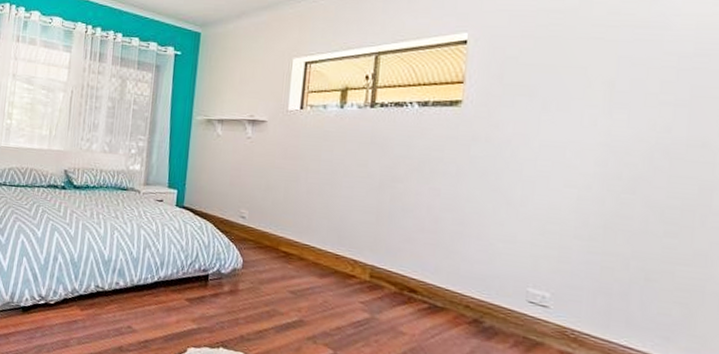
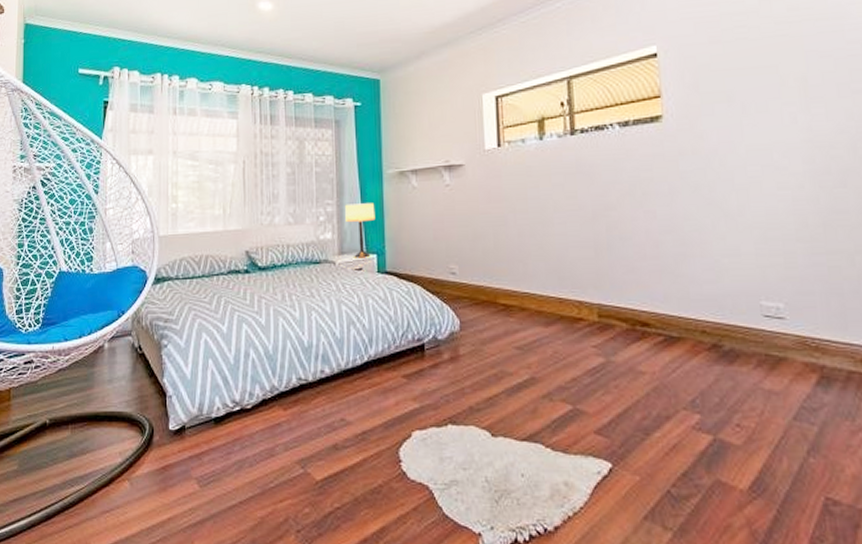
table lamp: none [154,142,181,192] -> present [345,203,376,258]

